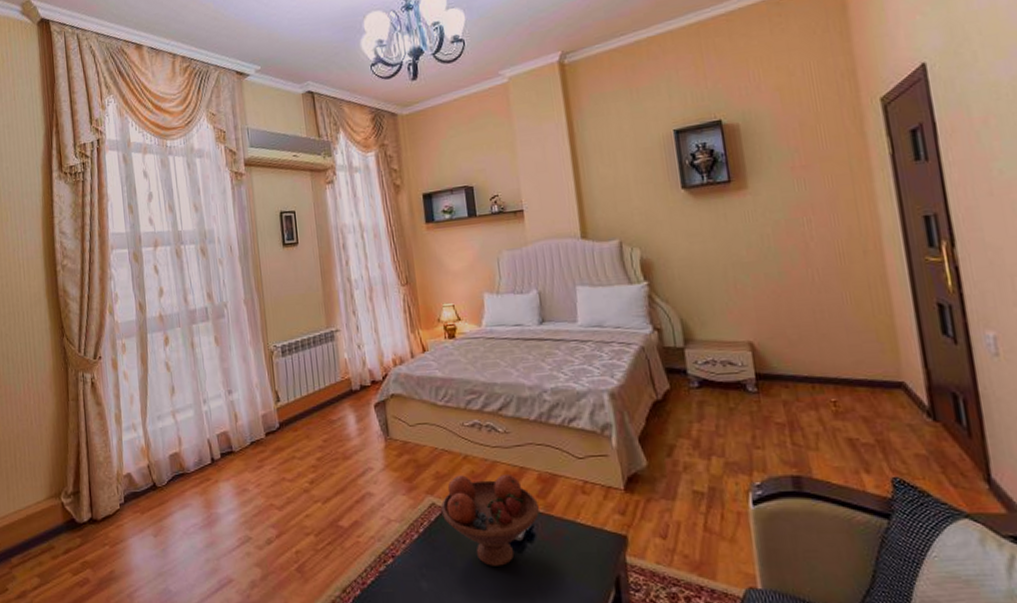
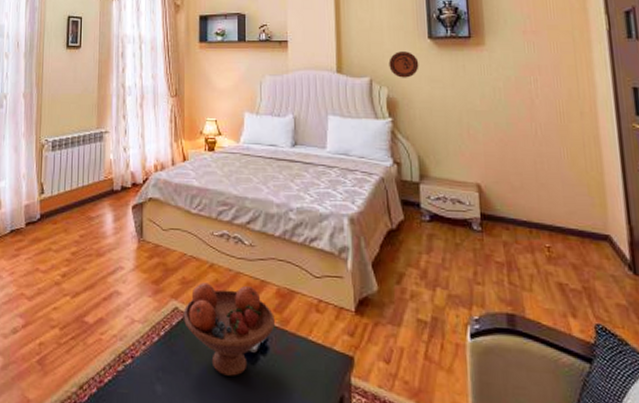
decorative plate: none [639,206,674,236] -> present [388,51,419,78]

